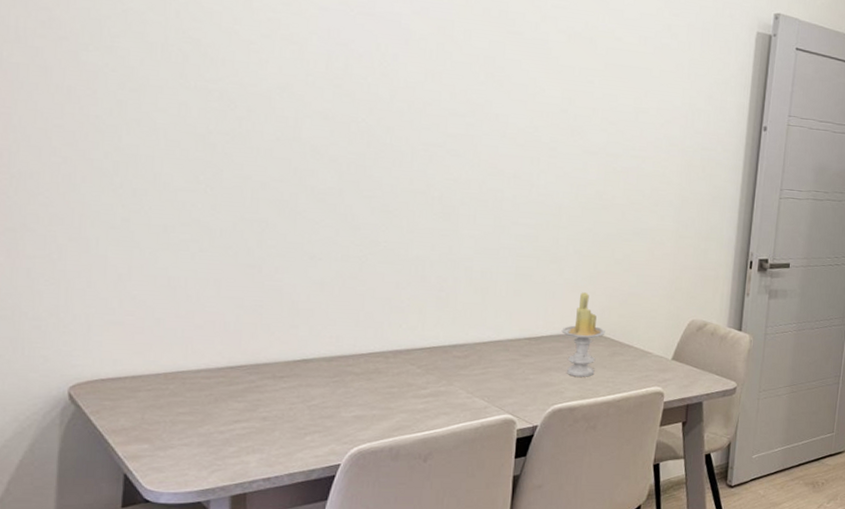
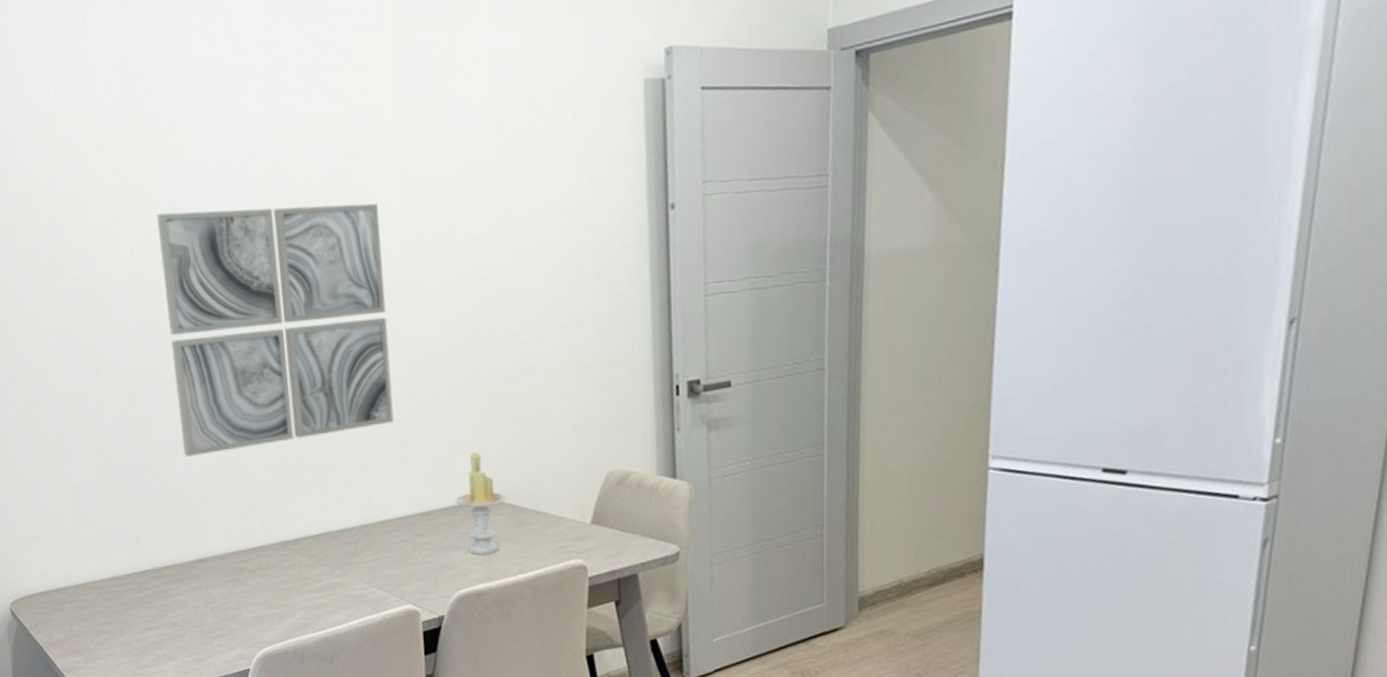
wall art: none [304,40,530,265] -> present [156,203,394,456]

